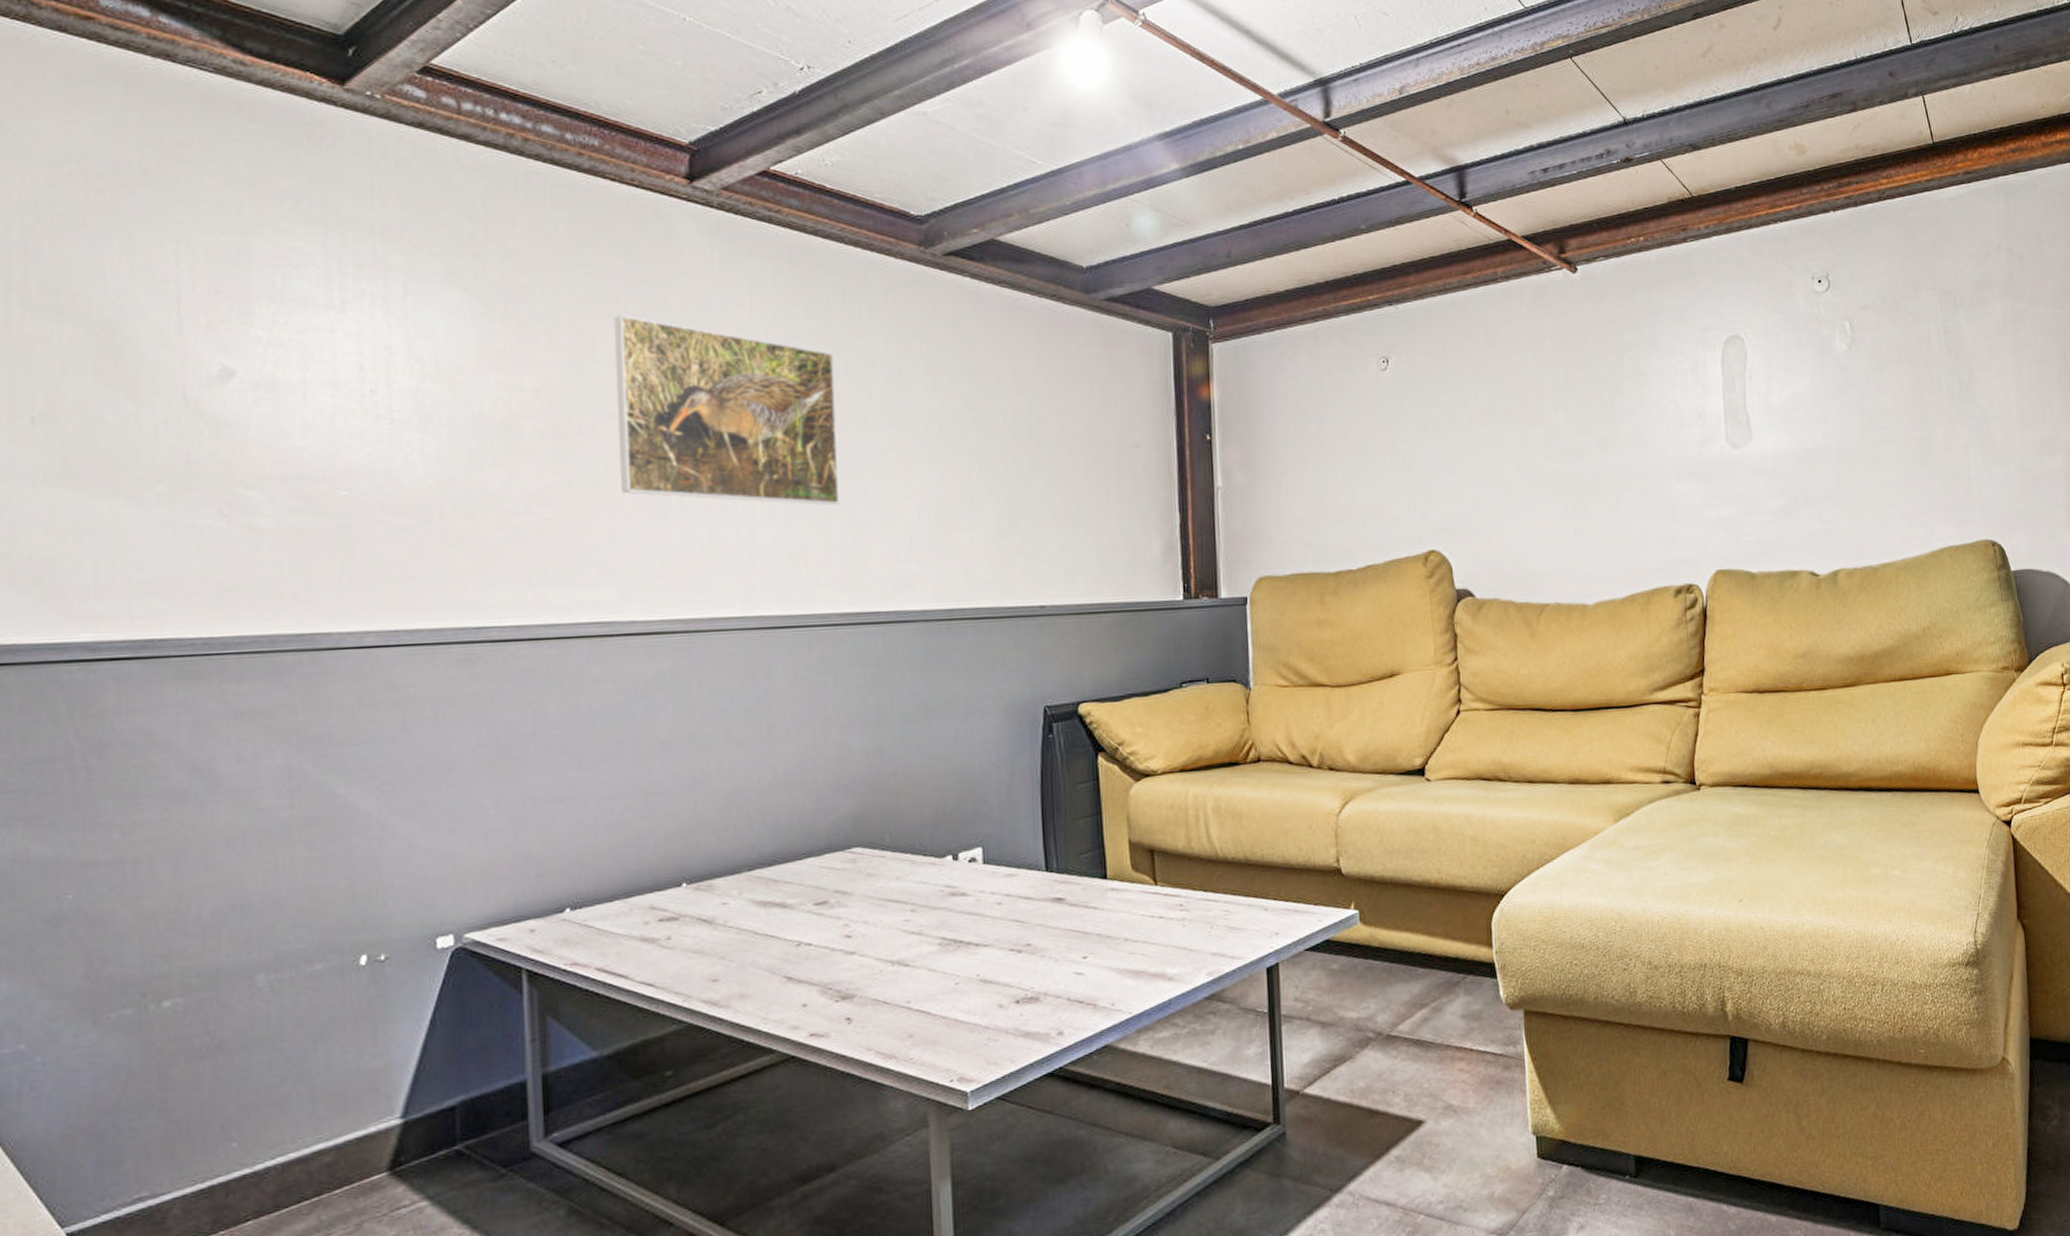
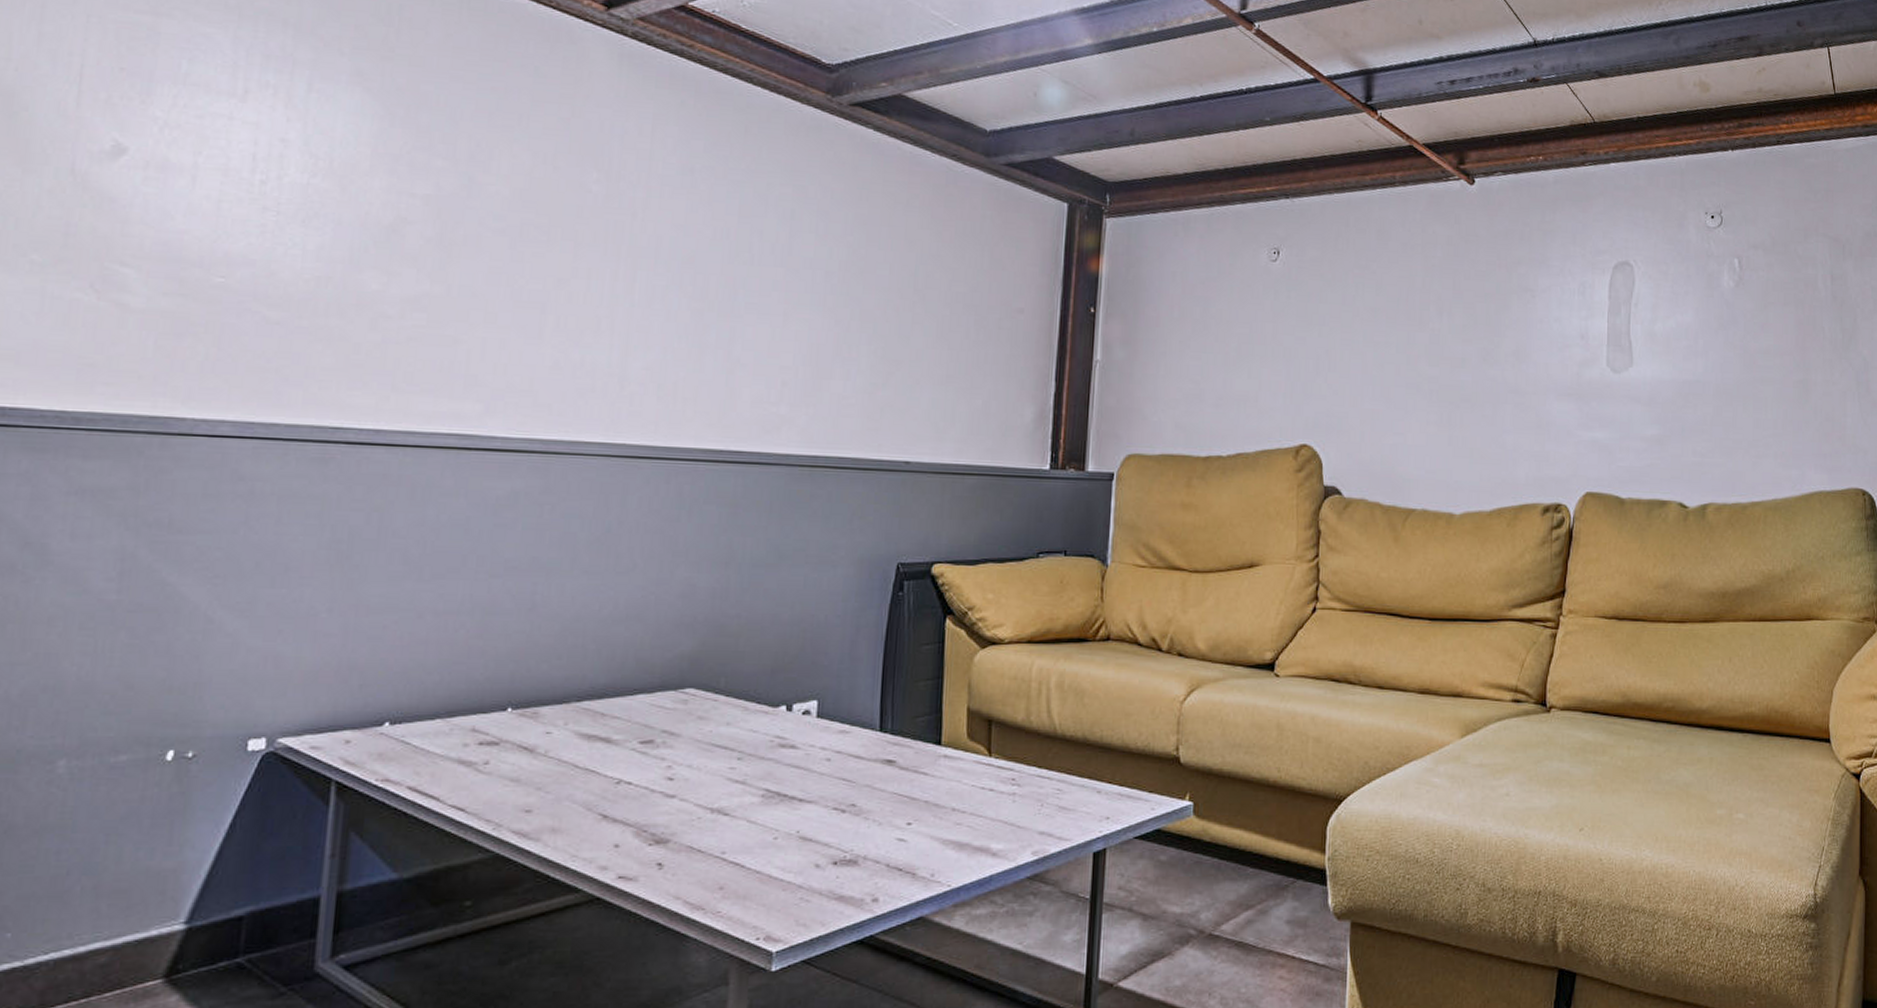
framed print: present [614,314,840,505] -> none [499,131,728,340]

